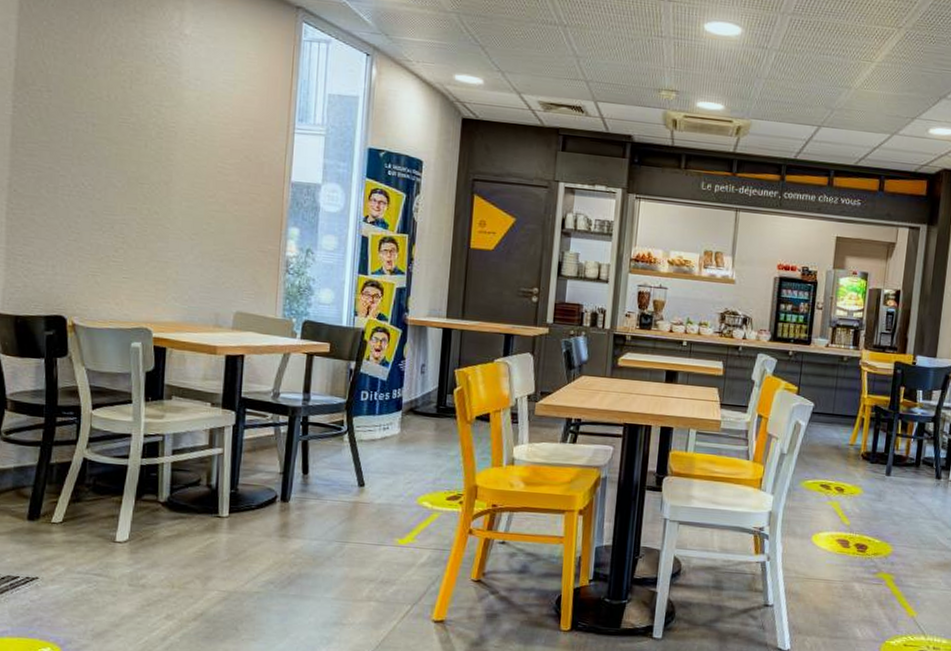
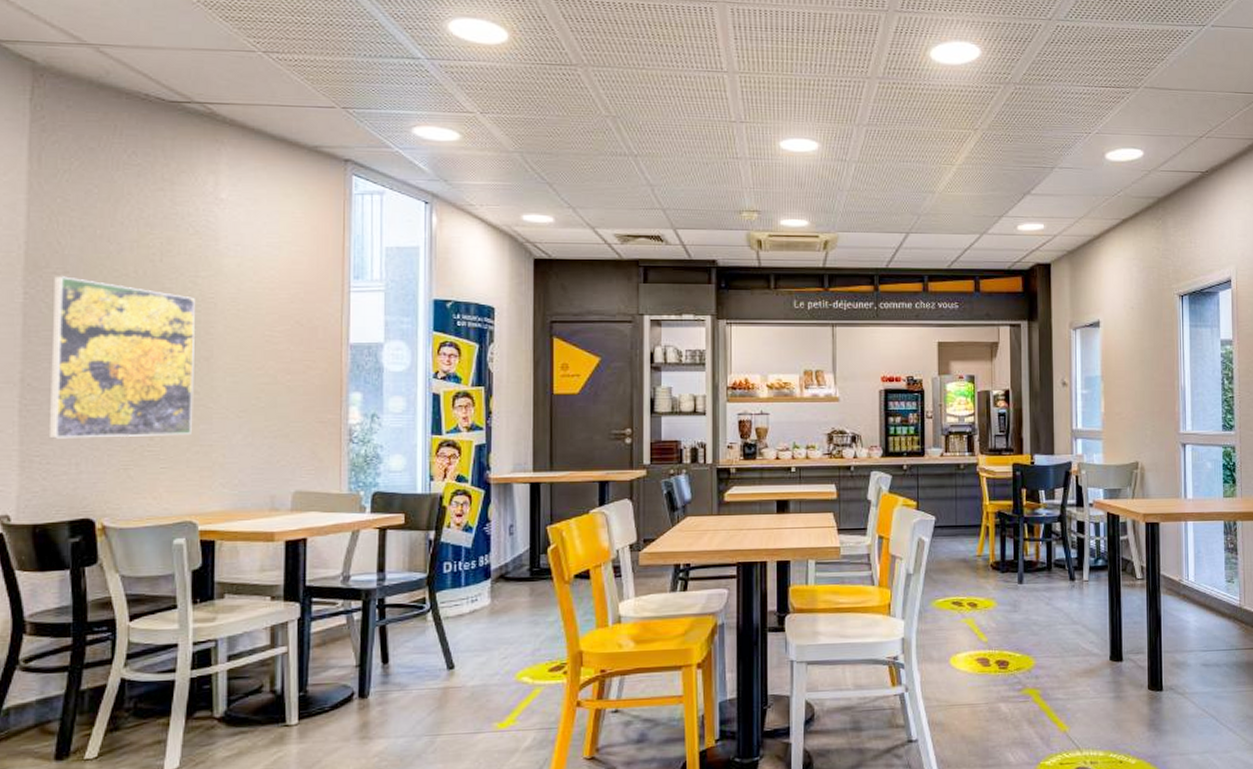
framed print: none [30,93,158,250] -> present [48,276,195,439]

